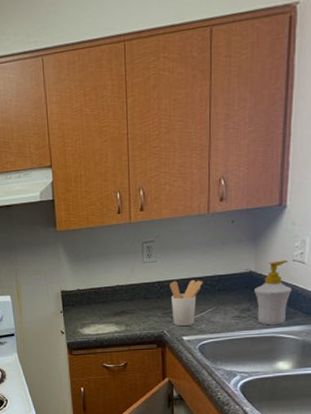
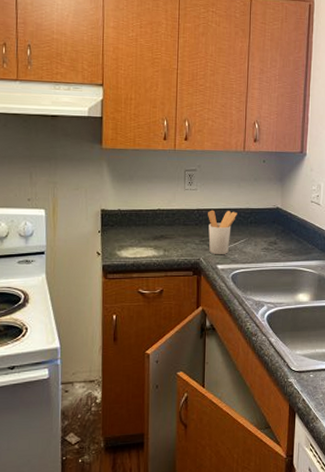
soap bottle: present [254,260,293,326] -> none [280,200,311,259]

